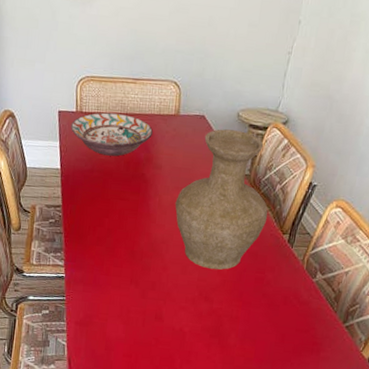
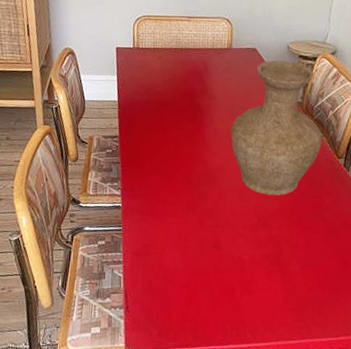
decorative bowl: present [70,112,153,157] -> none [127,48,207,88]

